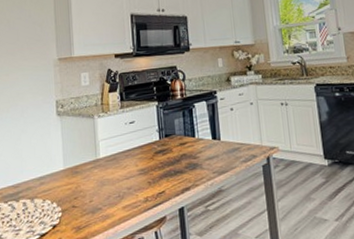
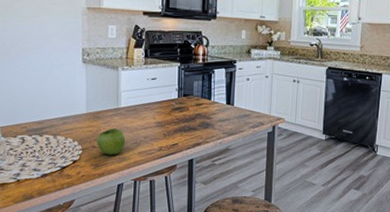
fruit: none [77,182,108,214] -> present [97,128,126,155]

